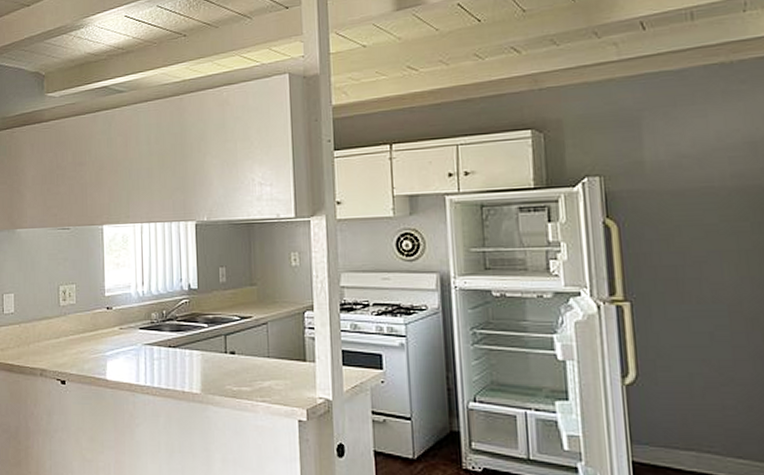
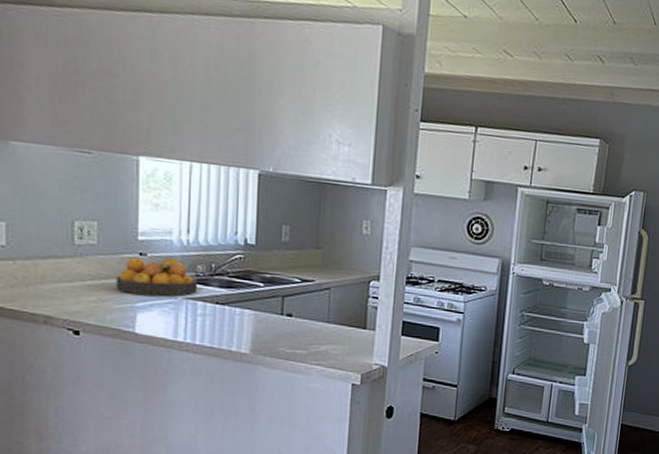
fruit bowl: none [90,308,153,344] -> present [116,257,198,296]

